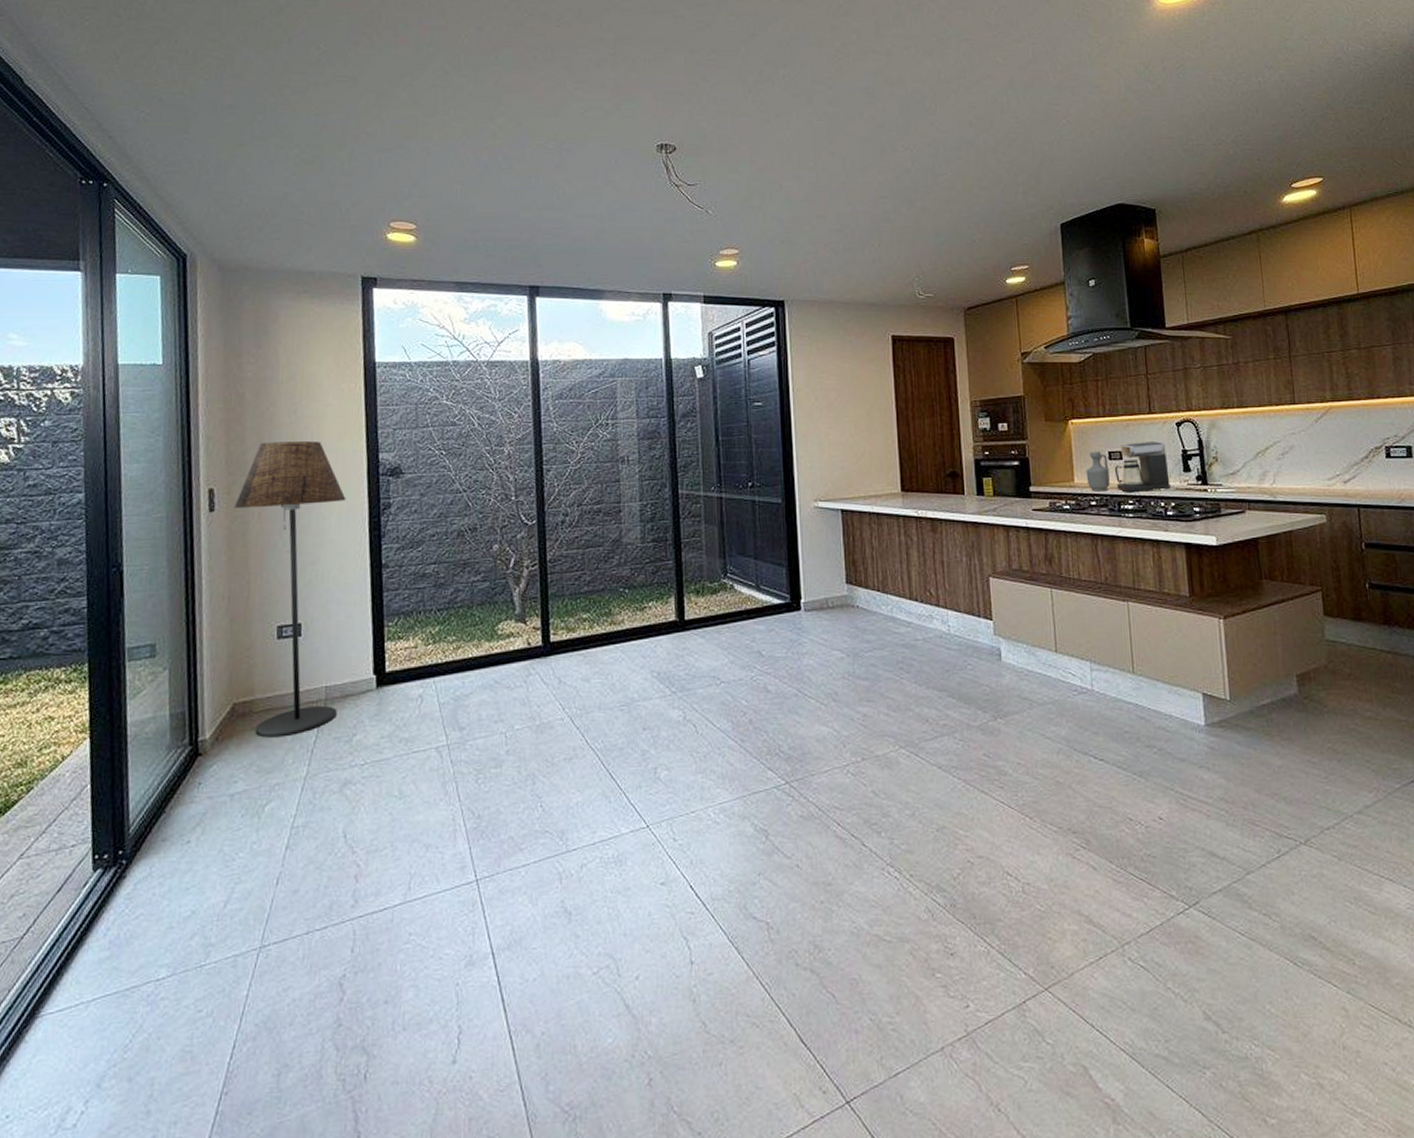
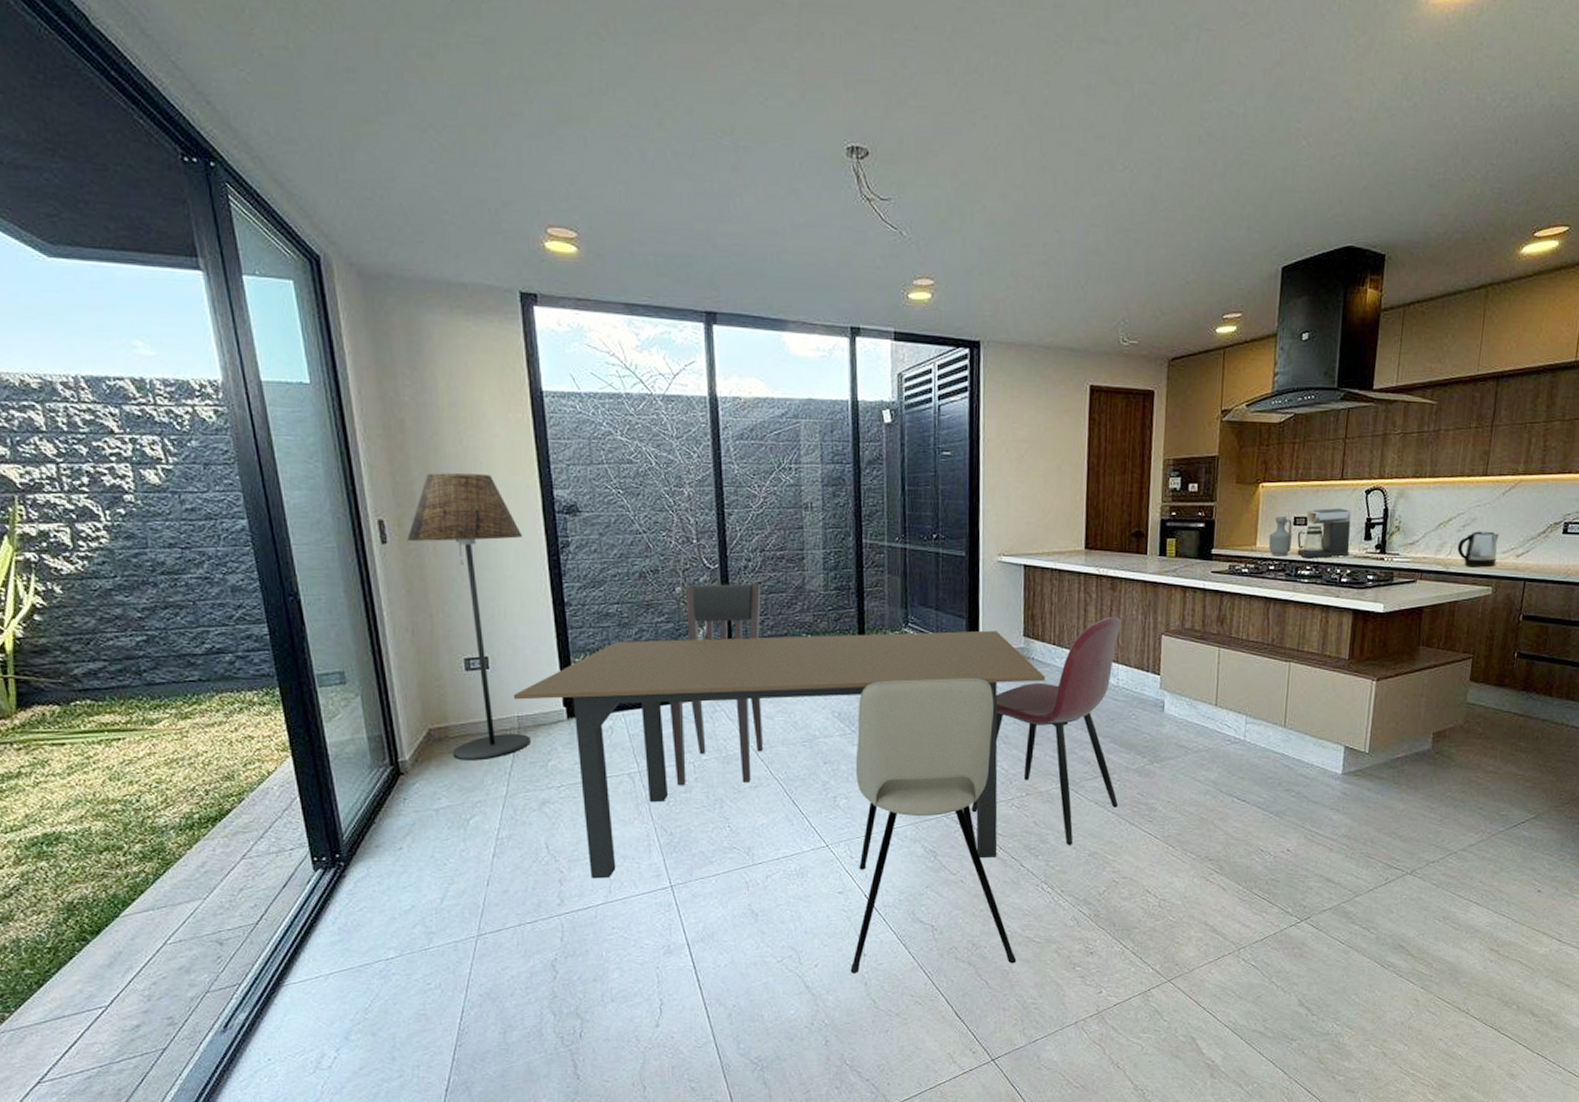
dining table: none [322,578,872,873] -> present [513,630,1046,879]
dining chair: none [481,538,579,760] -> present [668,583,764,786]
dining chair: none [676,630,866,987] -> present [850,678,1017,973]
dining chair: none [803,559,963,819] -> present [971,616,1122,845]
kettle: none [1280,458,1325,495] -> present [1457,531,1500,568]

